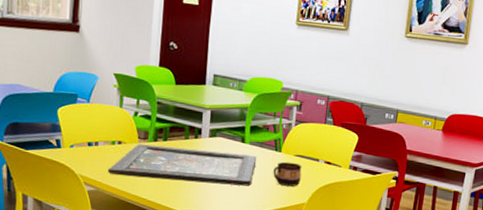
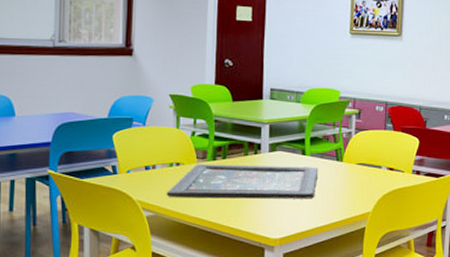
cup: present [273,161,302,187] -> none [336,171,365,196]

